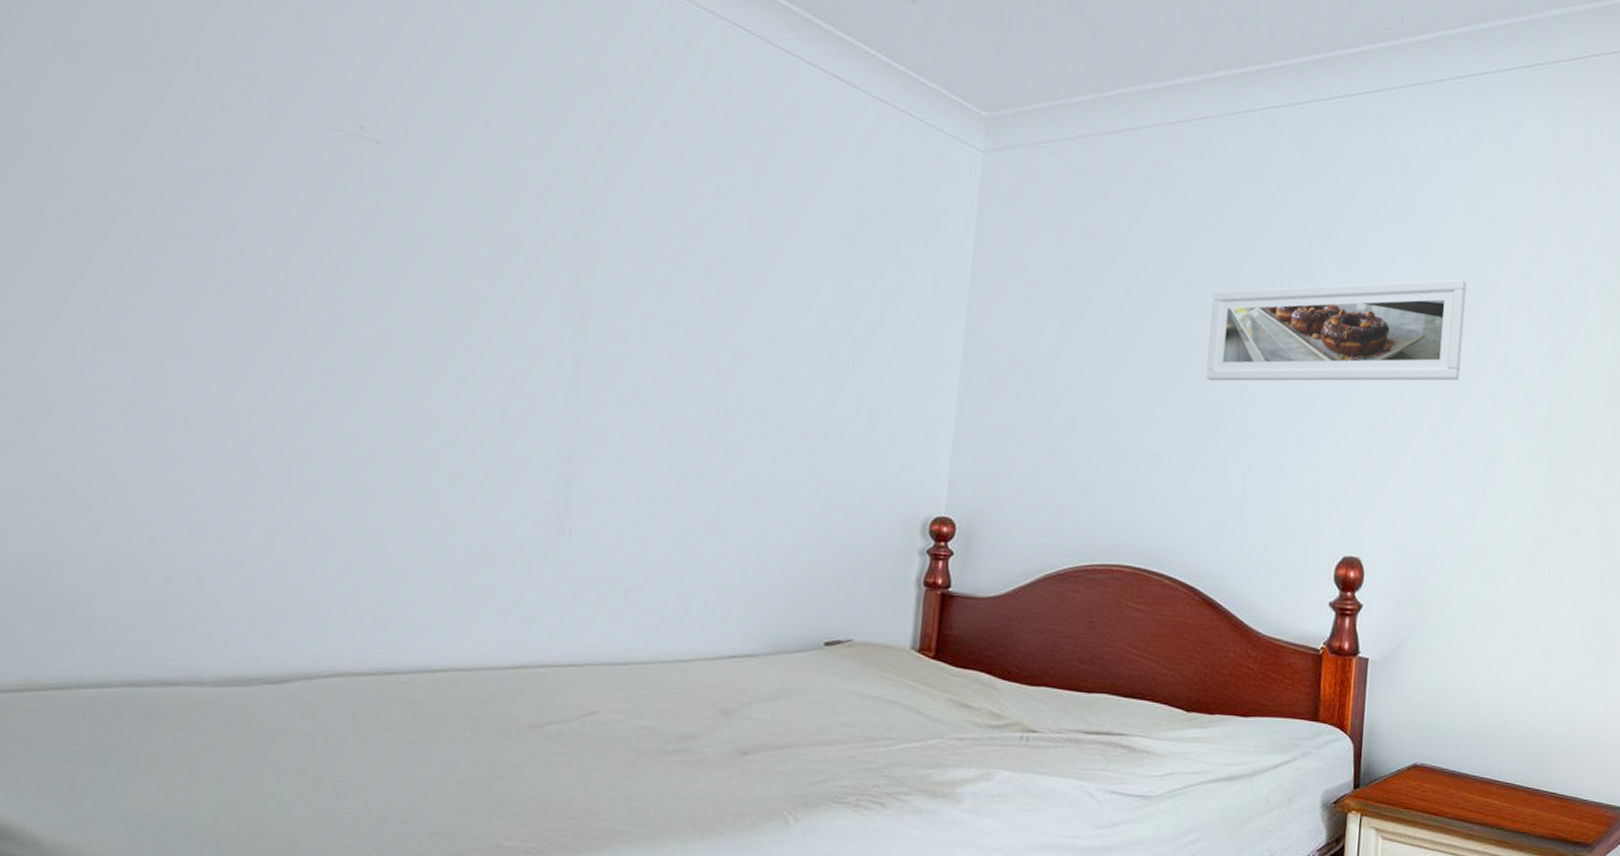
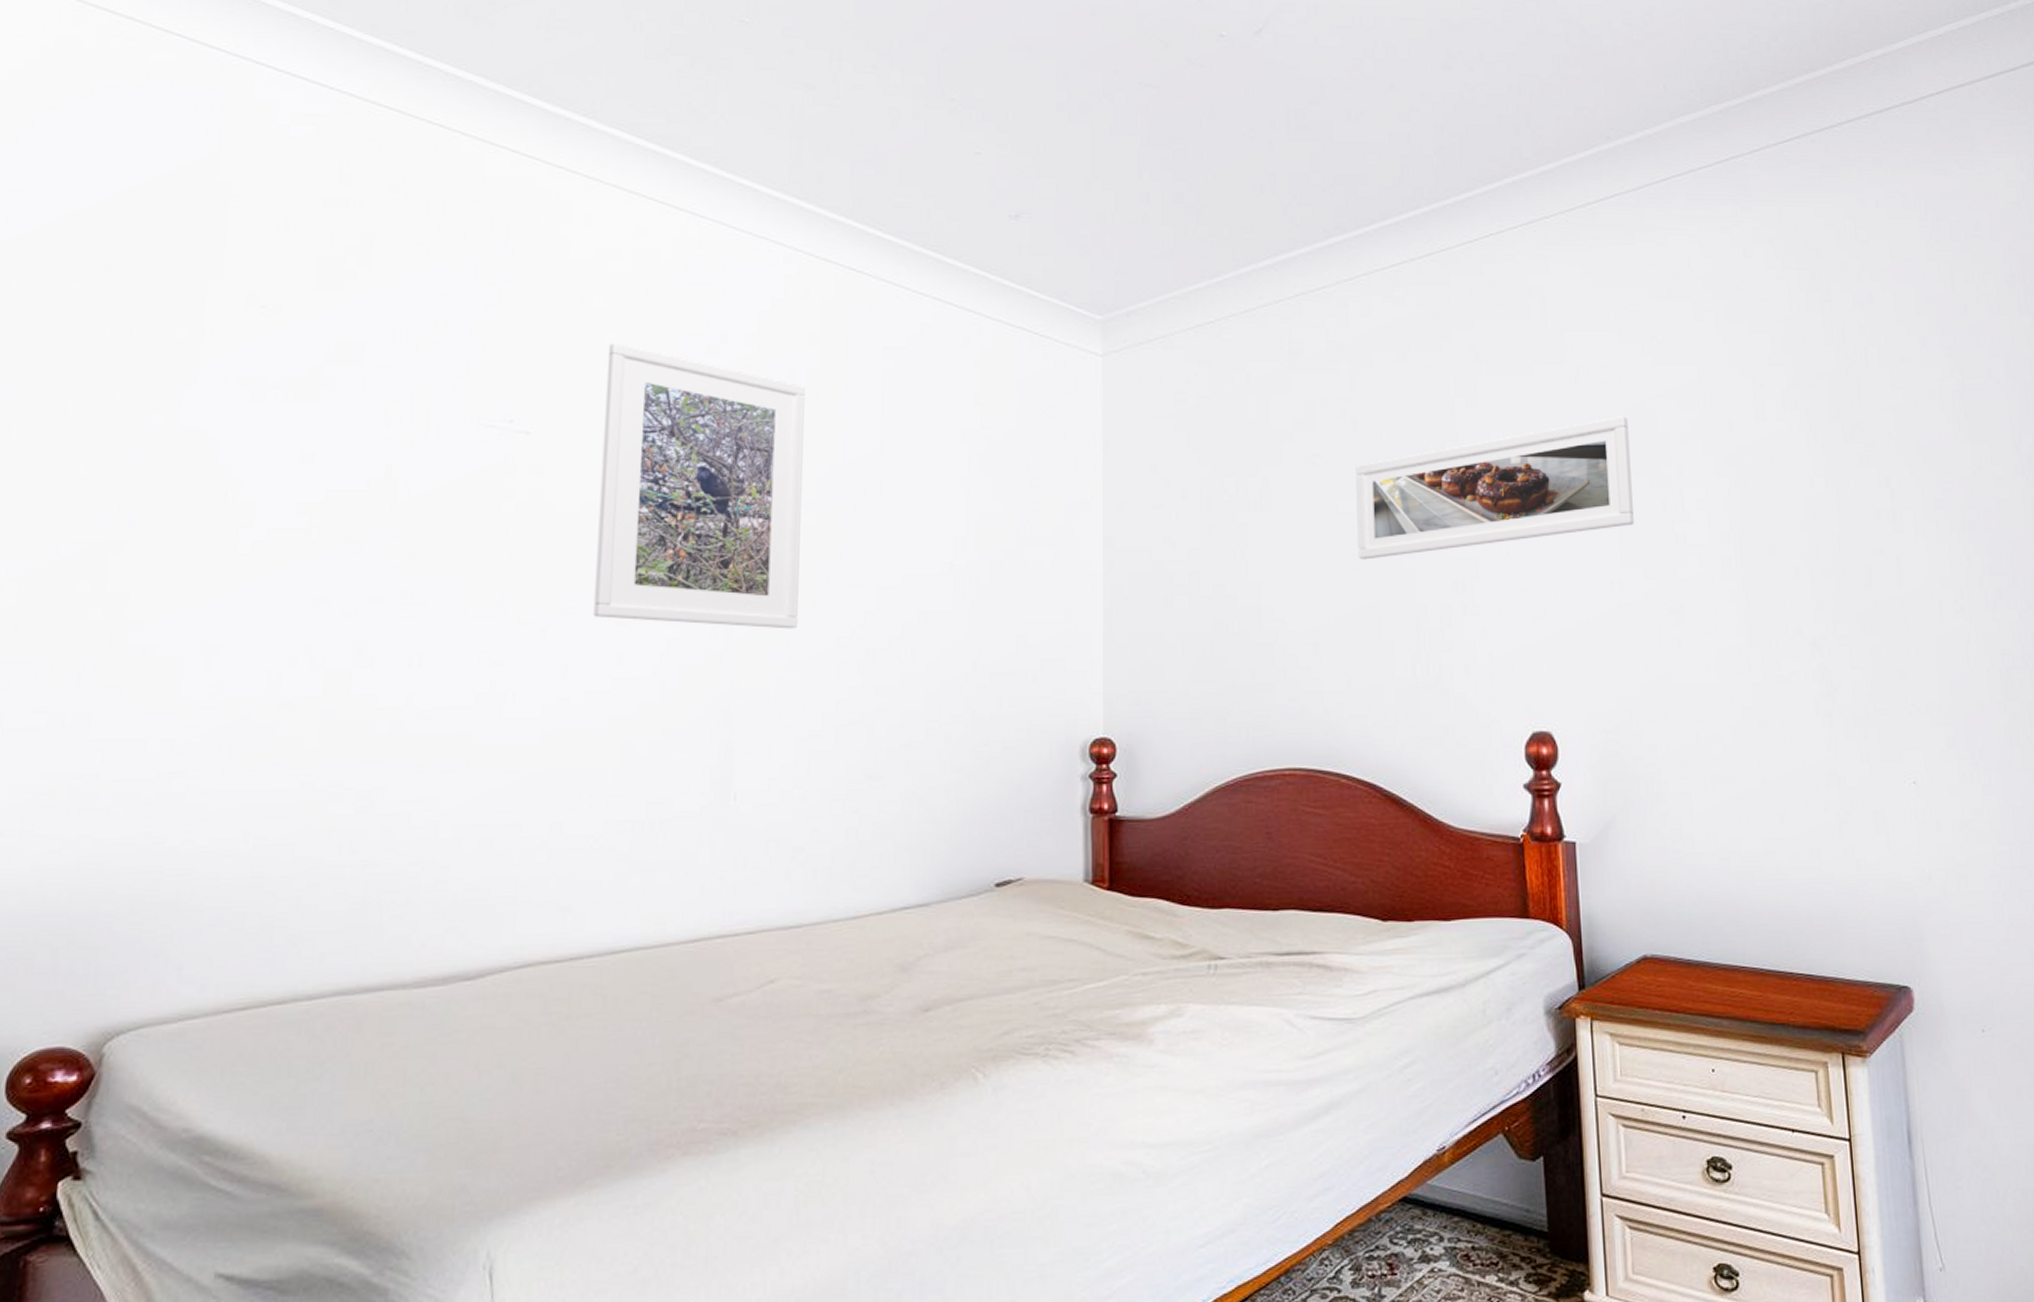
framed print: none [436,62,680,377] -> present [593,342,805,629]

